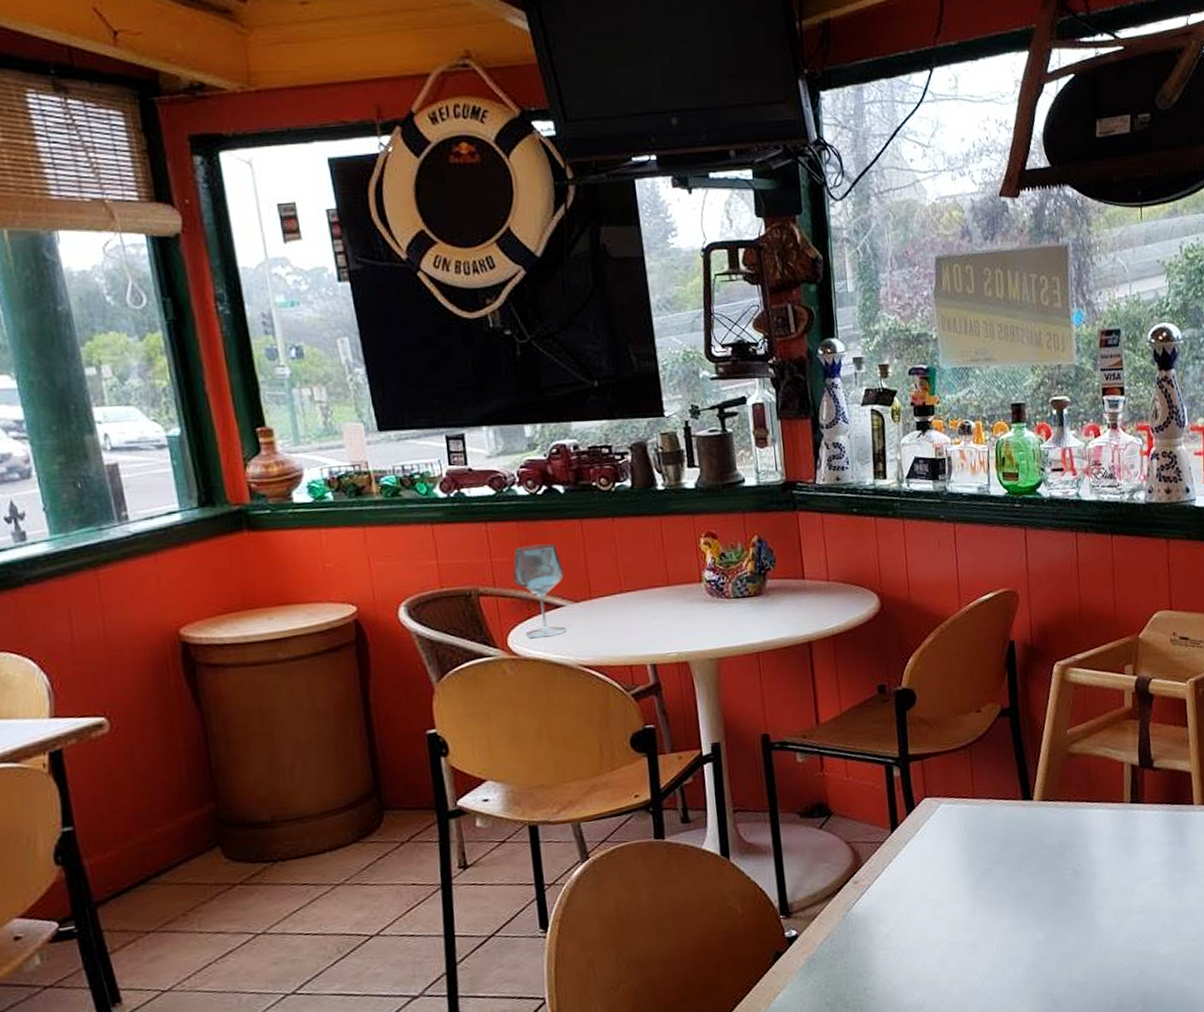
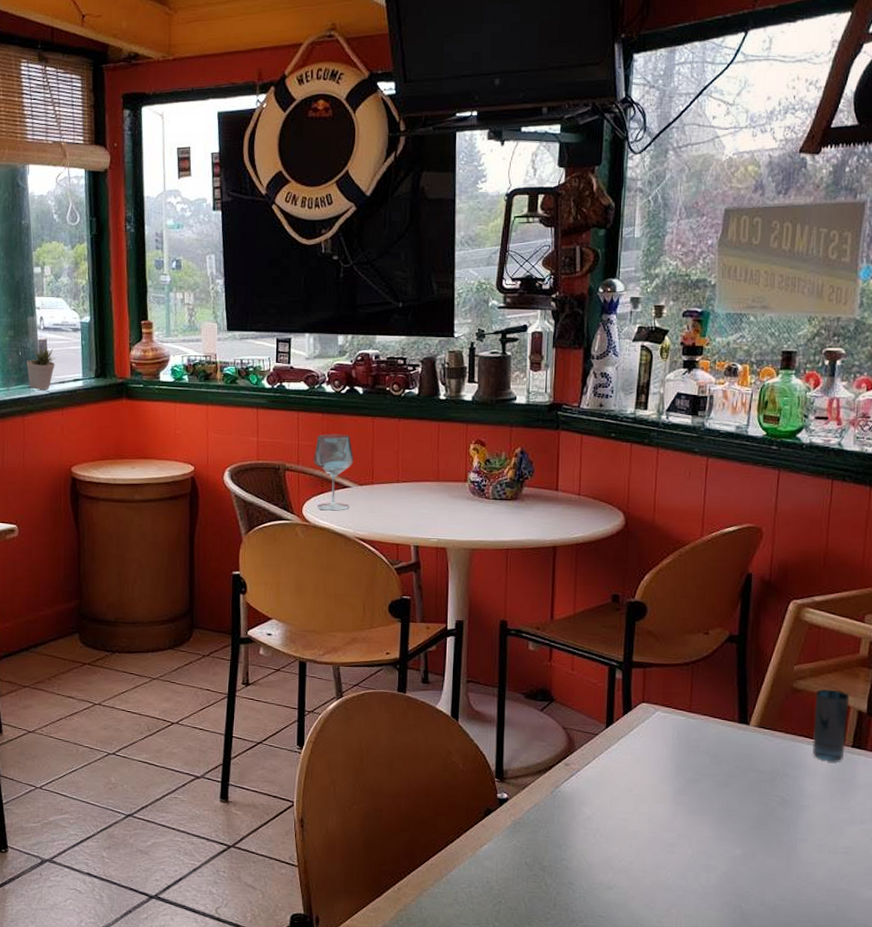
potted plant: none [91,472,136,532] -> present [27,346,55,390]
cup: none [1091,747,1125,822] -> present [812,689,850,761]

